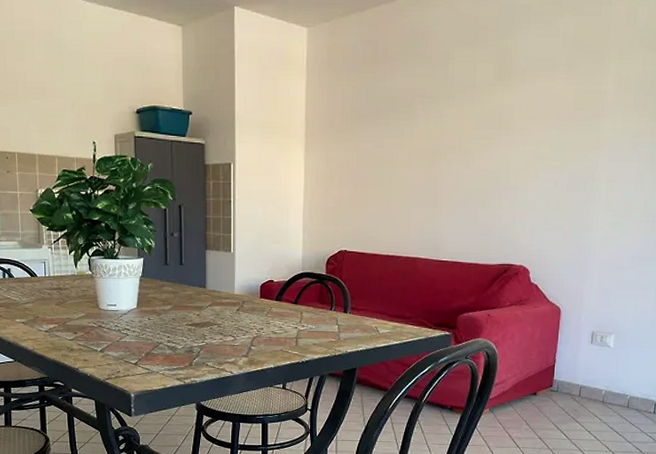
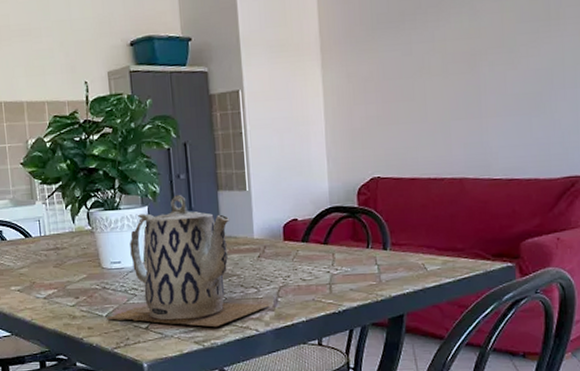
teapot: none [101,251,245,368] -> present [107,195,271,327]

